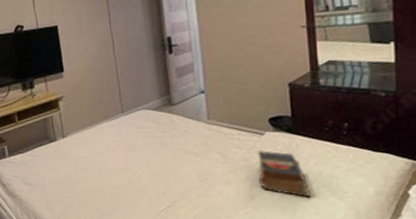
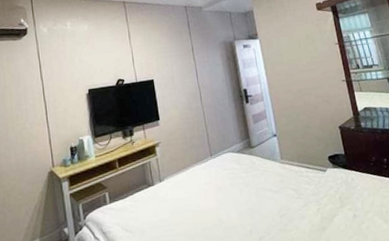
book: present [258,149,311,198] -> none [323,184,369,226]

